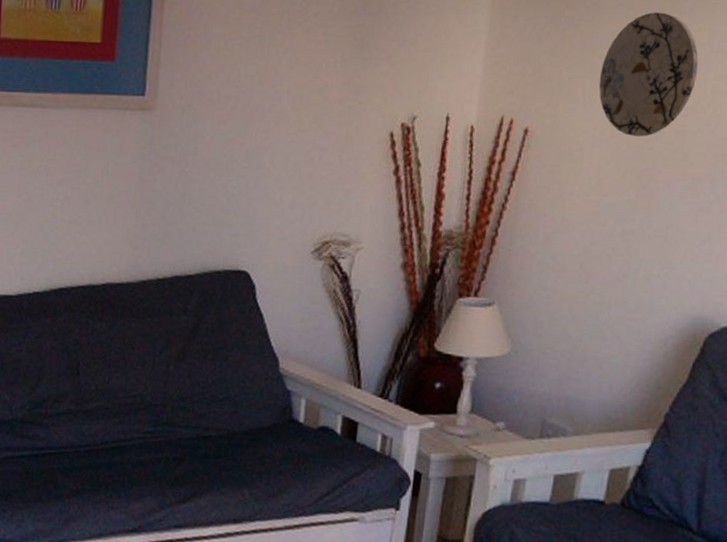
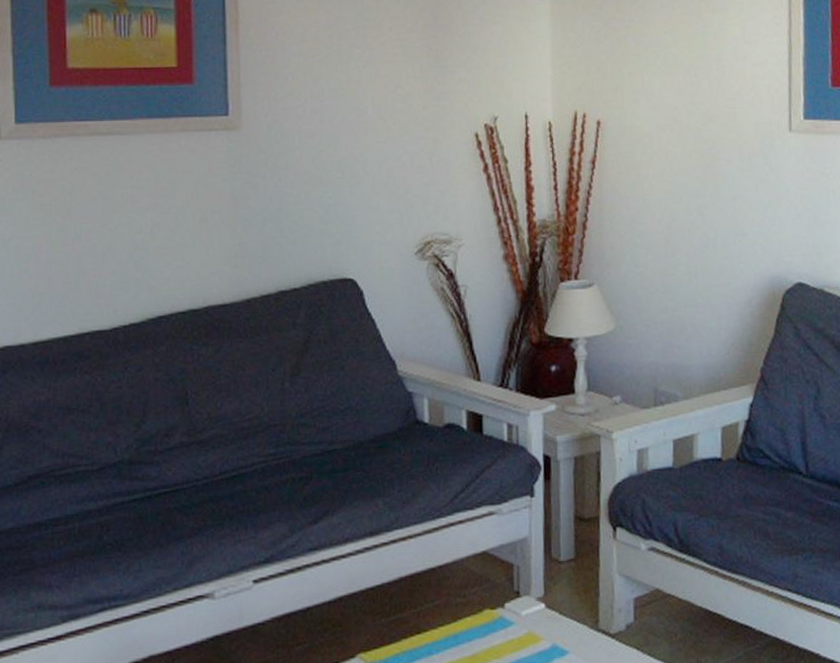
decorative plate: present [599,12,698,137] -> none [655,12,737,120]

